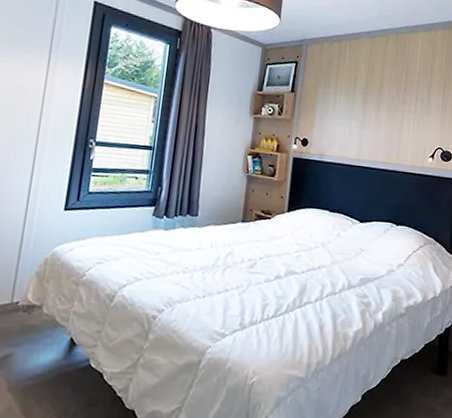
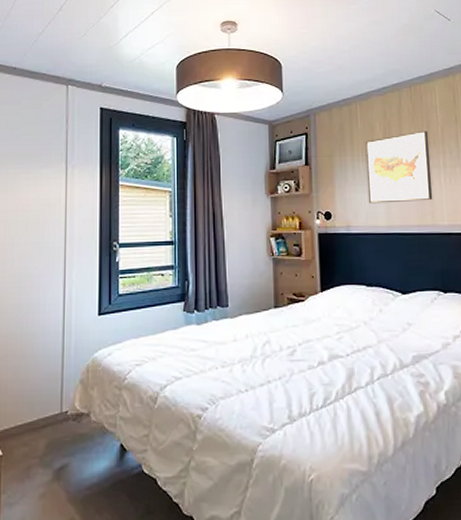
wall art: none [343,76,406,141] -> present [365,130,433,204]

